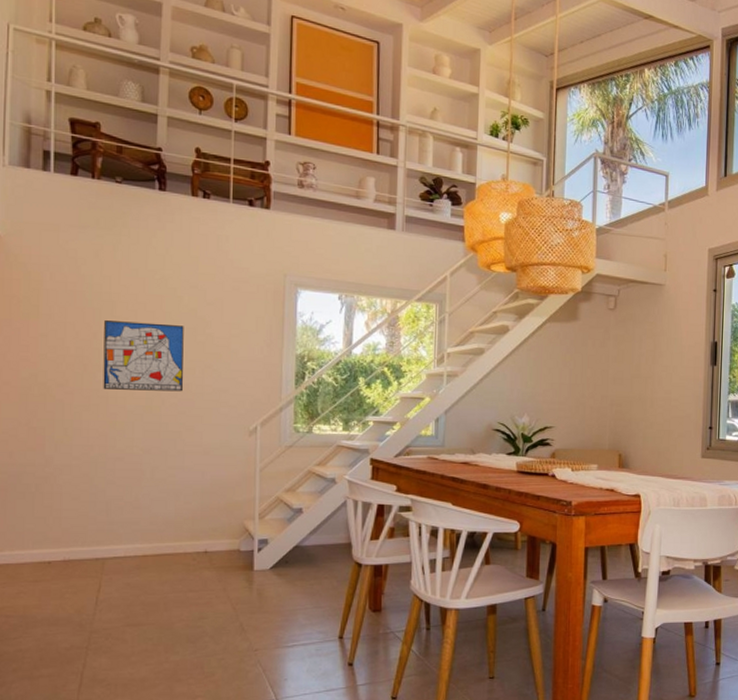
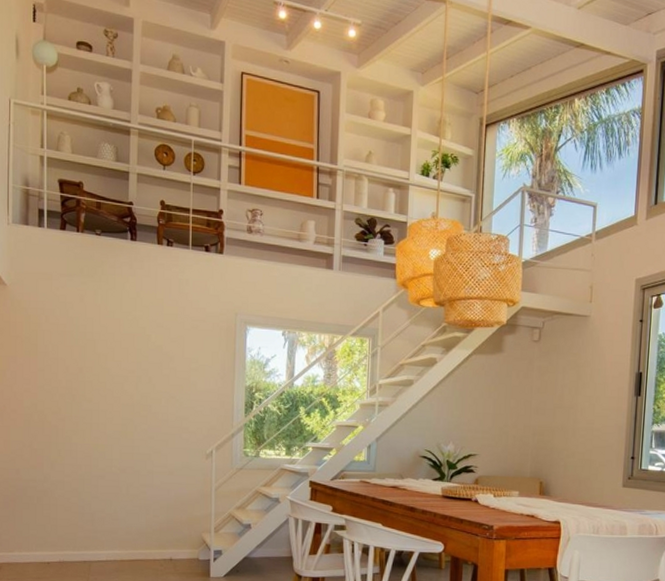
wall art: present [103,320,184,392] -> none [88,357,152,419]

